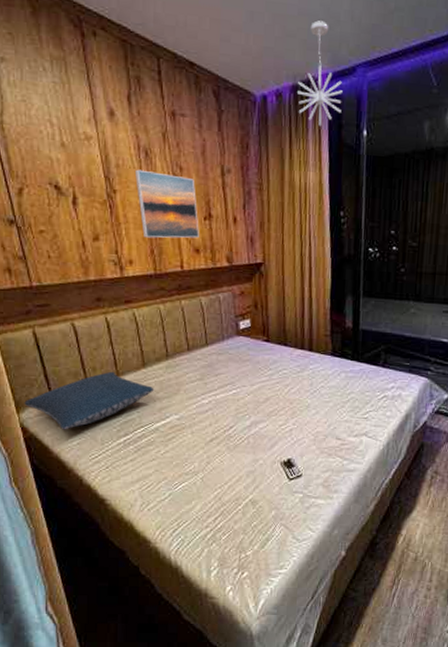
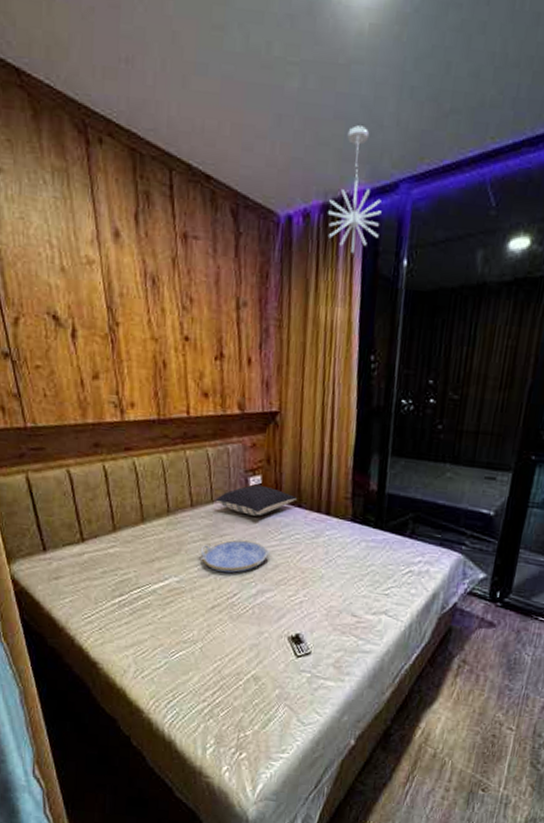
pillow: present [24,371,154,430] -> none [15,525,153,586]
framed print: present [134,169,199,238] -> none [139,299,209,381]
serving tray: none [198,378,261,408] -> present [200,540,270,573]
pillow: none [210,328,282,356] -> present [215,484,297,516]

